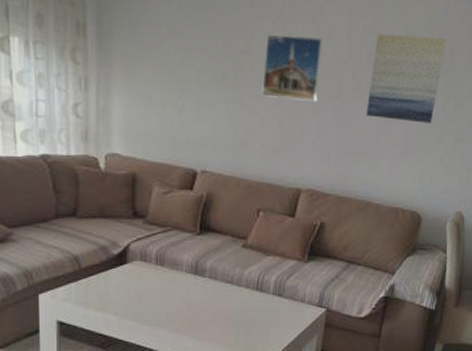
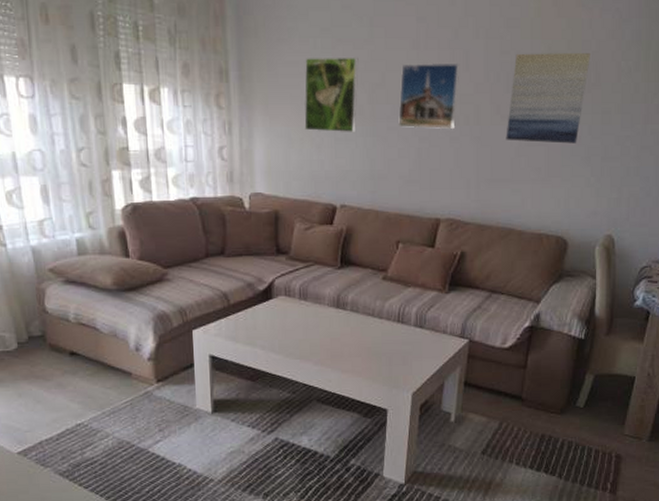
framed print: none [166,19,223,99] -> present [304,57,359,133]

